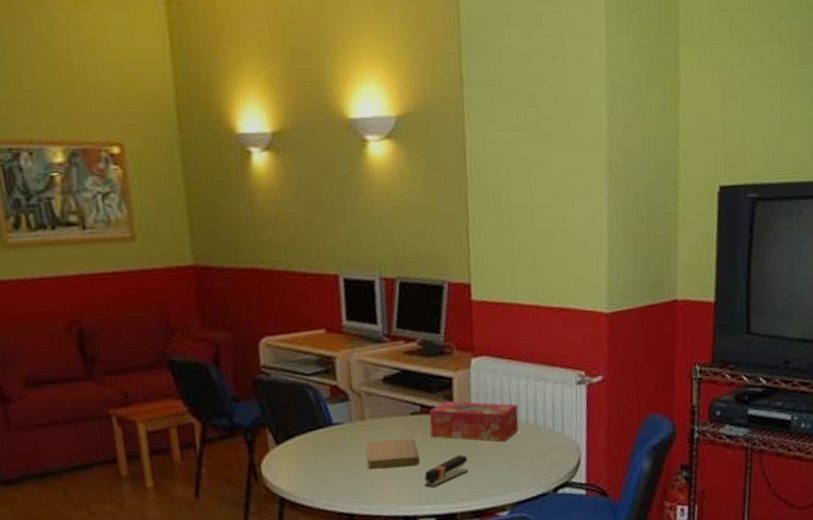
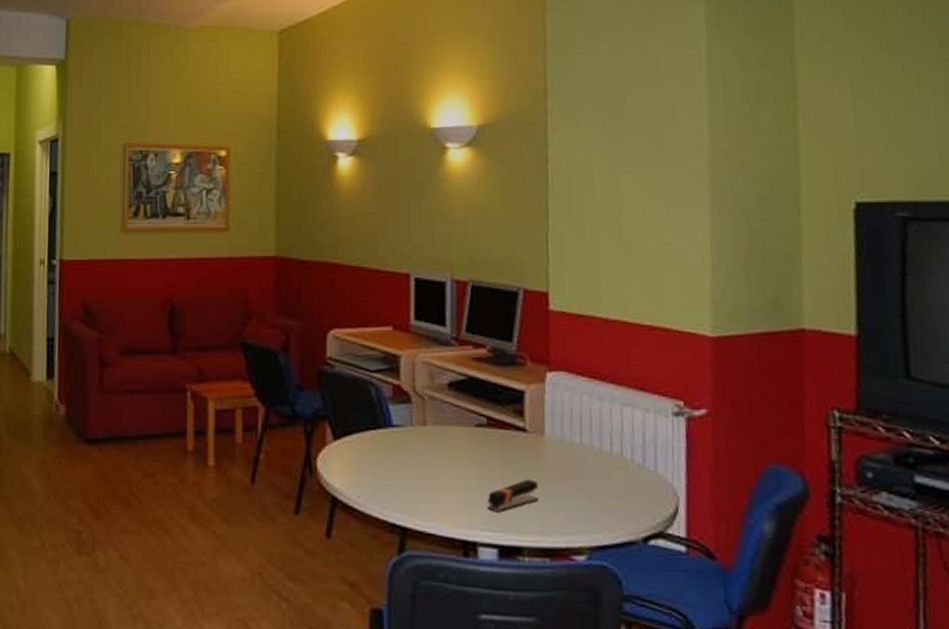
notebook: present [366,438,421,470] -> none [425,450,484,485]
tissue box: present [429,400,519,442] -> none [496,415,601,472]

